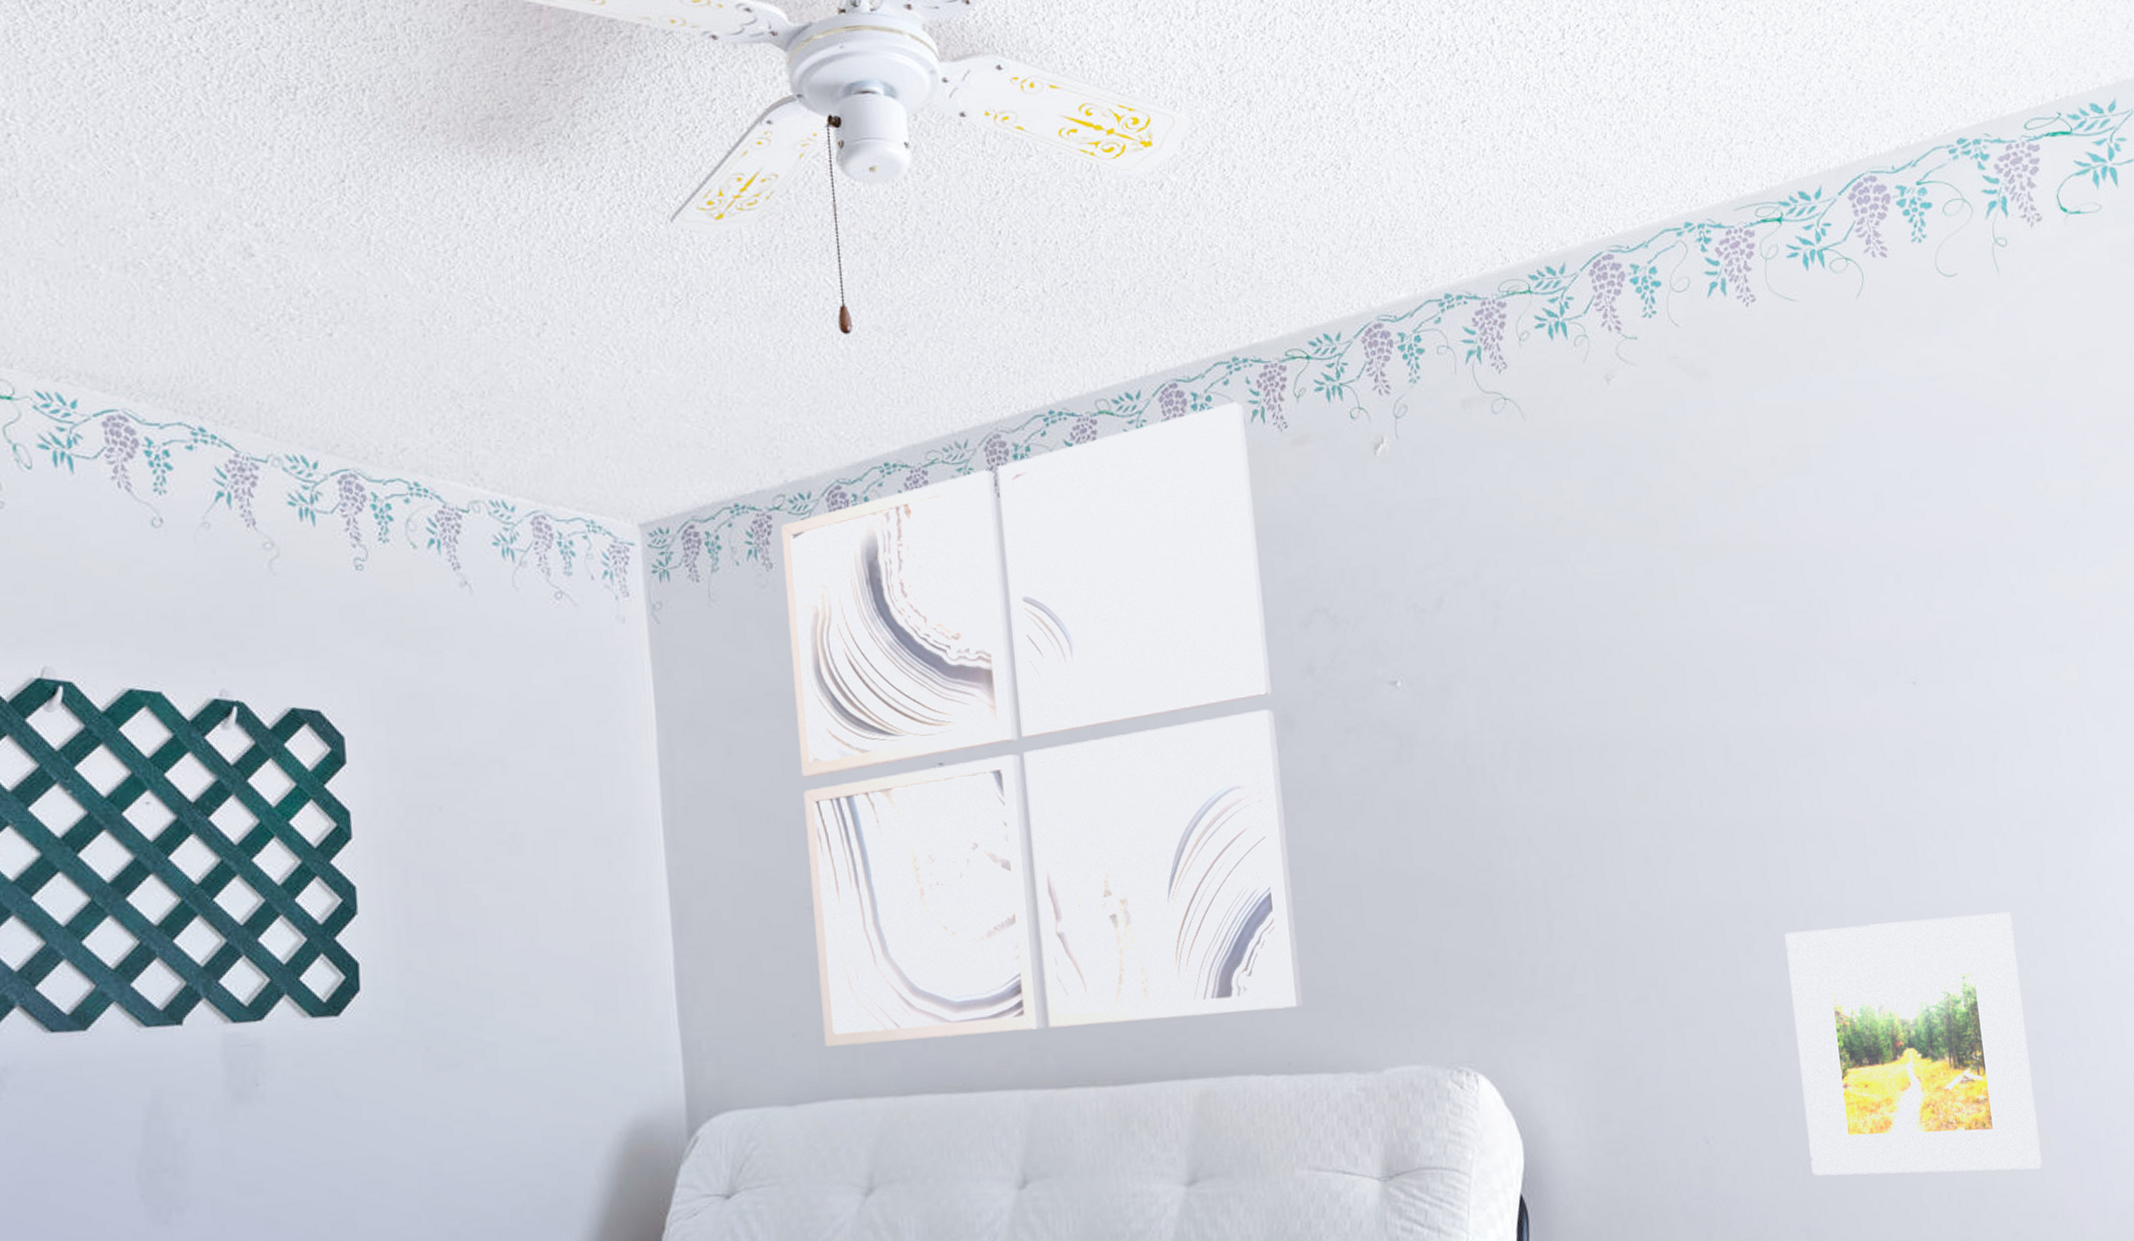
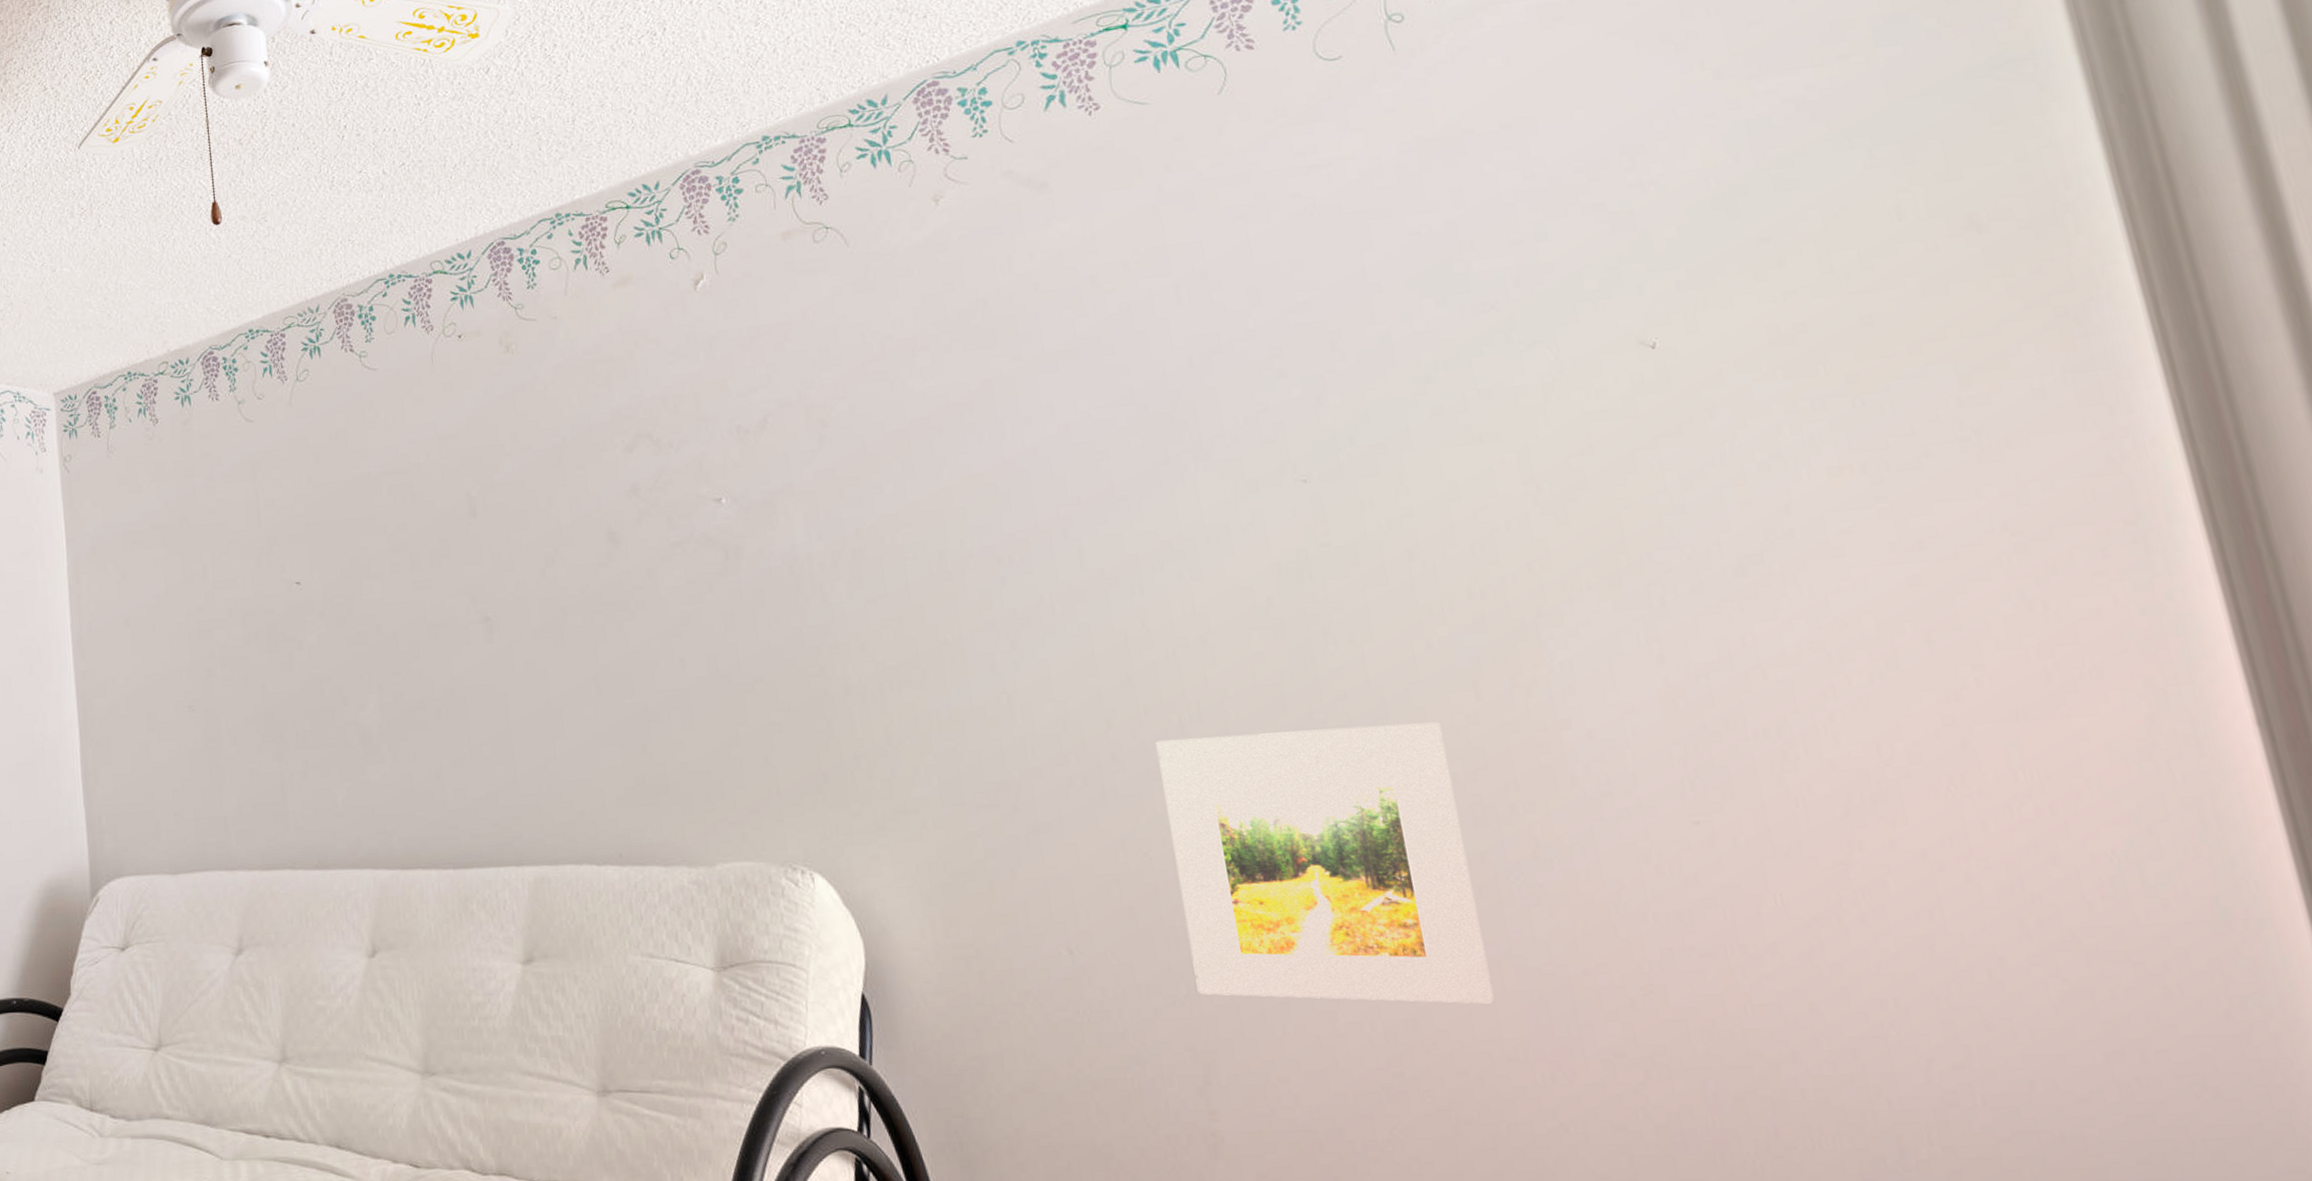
wall art: present [780,401,1303,1048] -> none [164,253,633,826]

